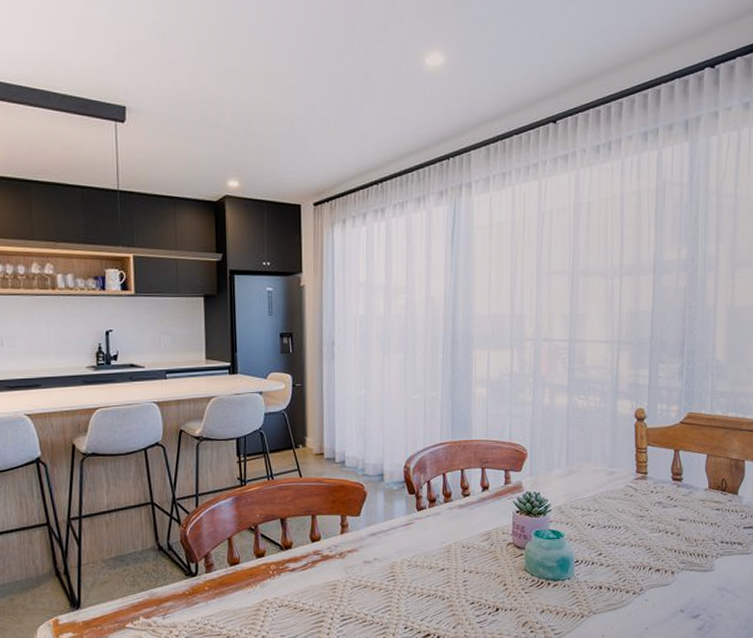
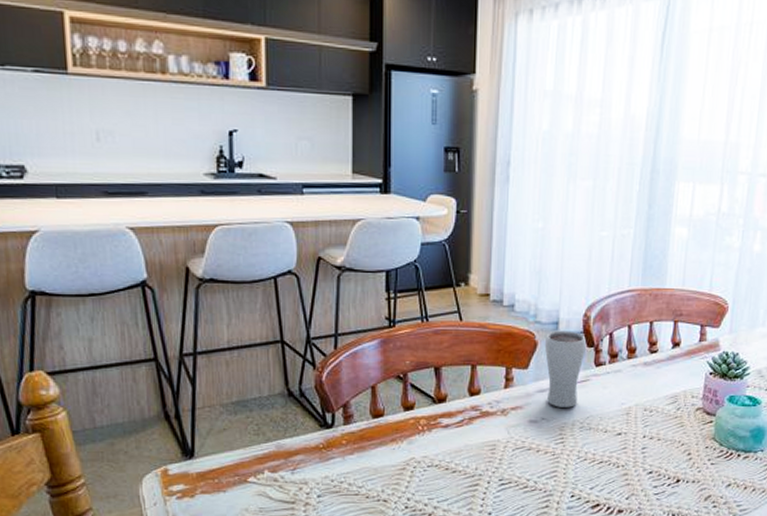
drinking glass: none [373,481,408,549] -> present [545,330,586,407]

